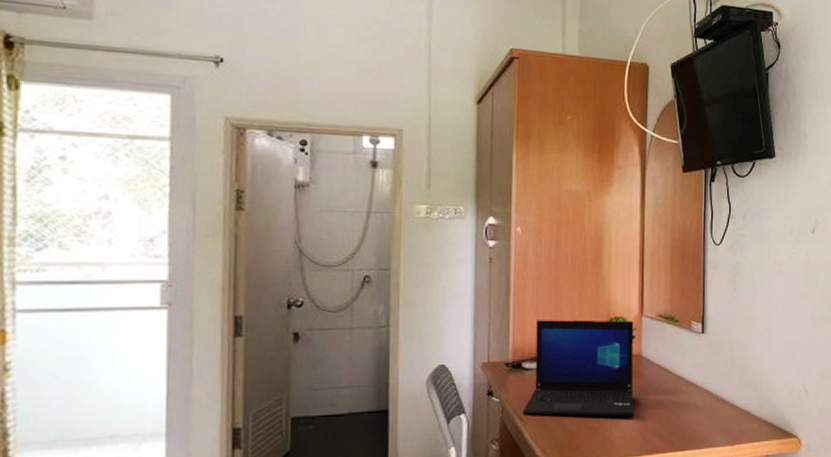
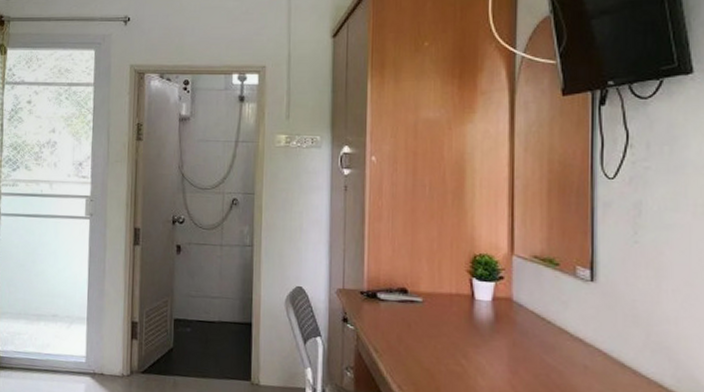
laptop: present [522,320,634,417] -> none [377,251,503,366]

